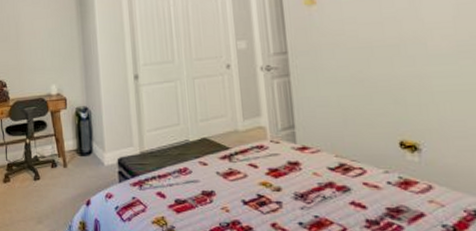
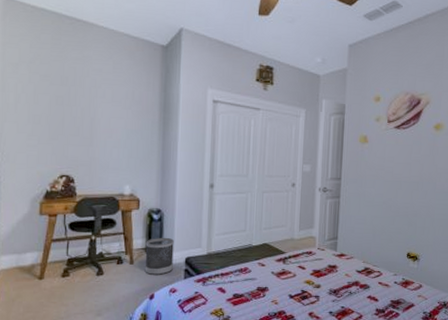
wastebasket: none [76,136,106,178] -> present [144,237,174,275]

